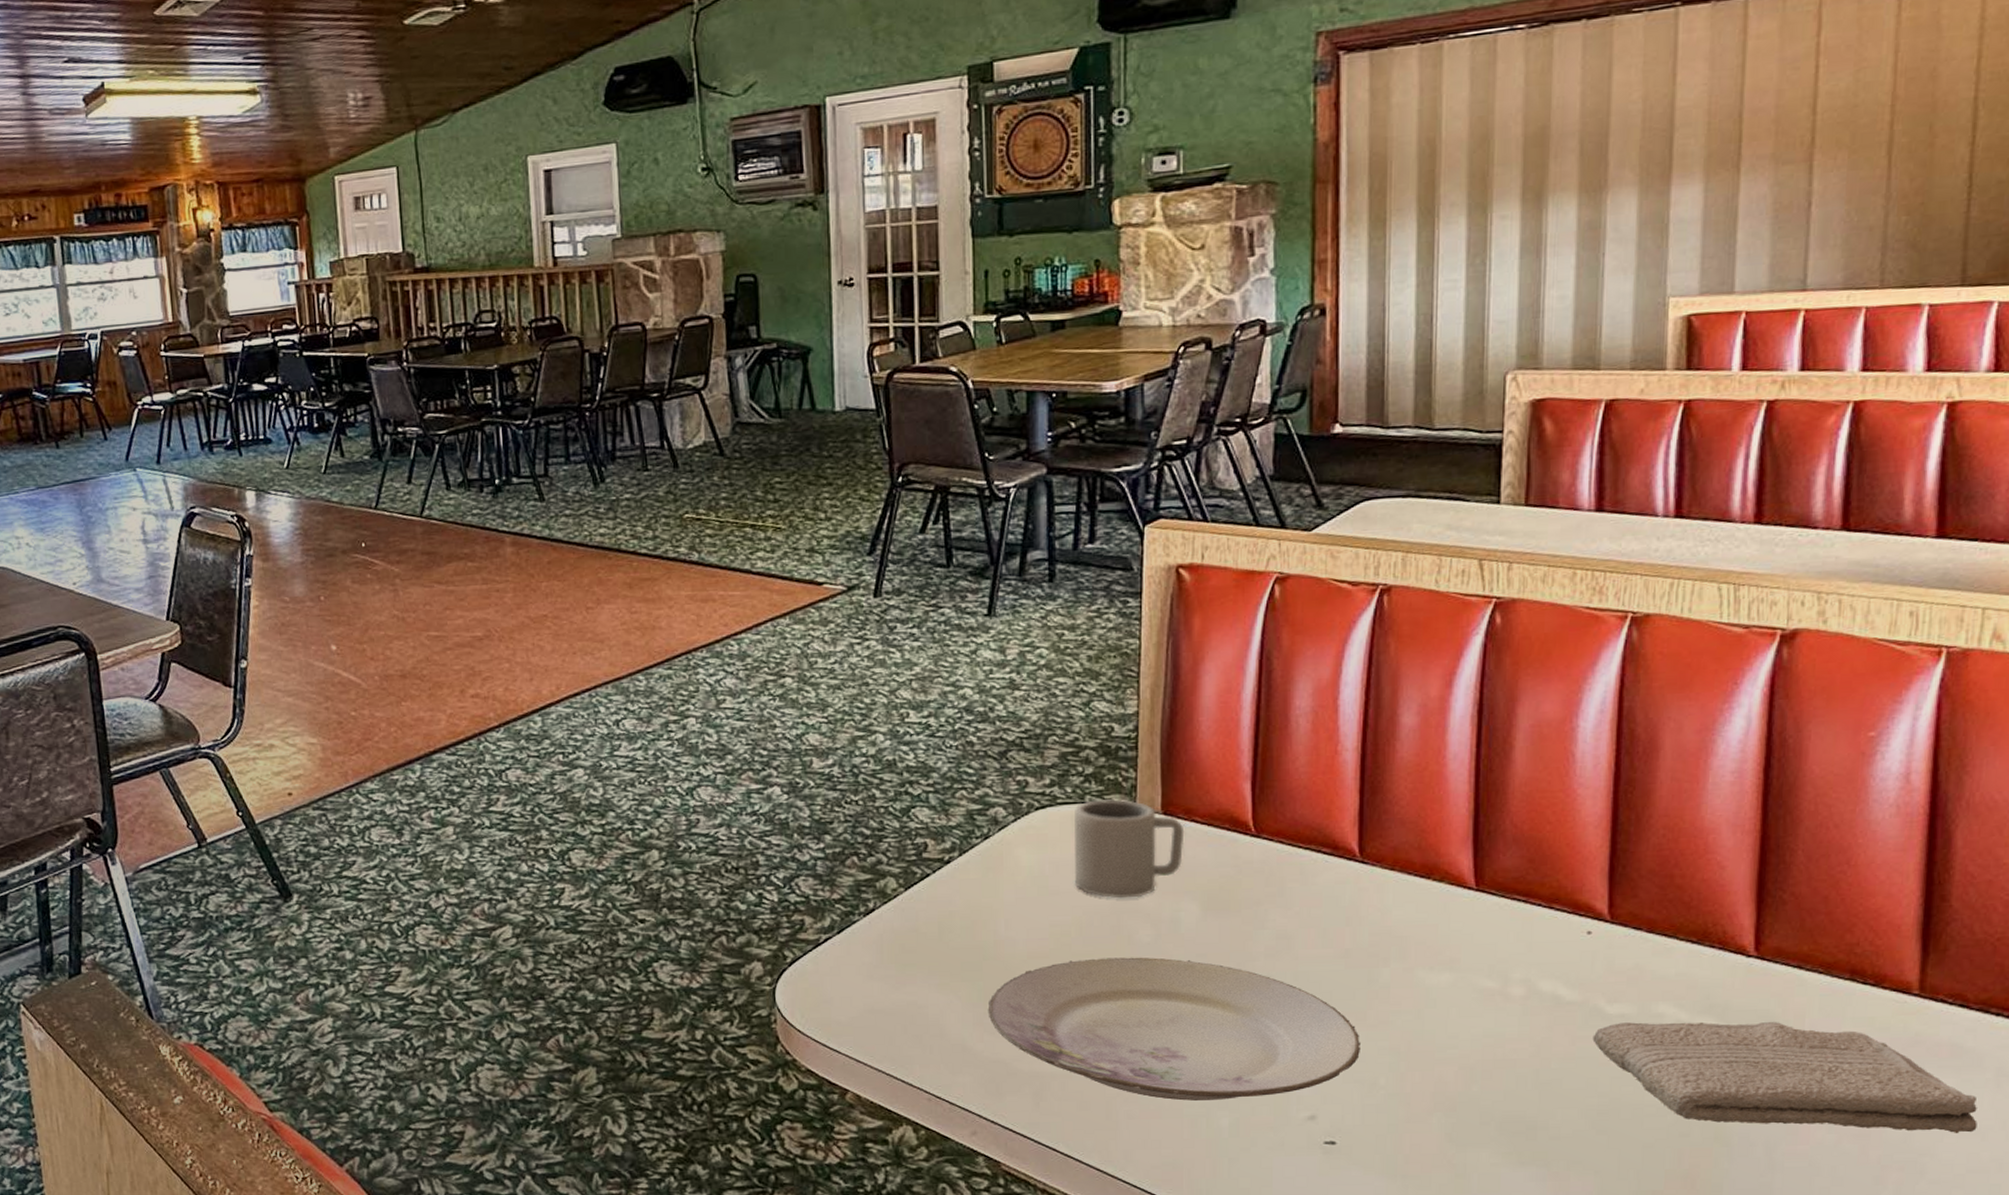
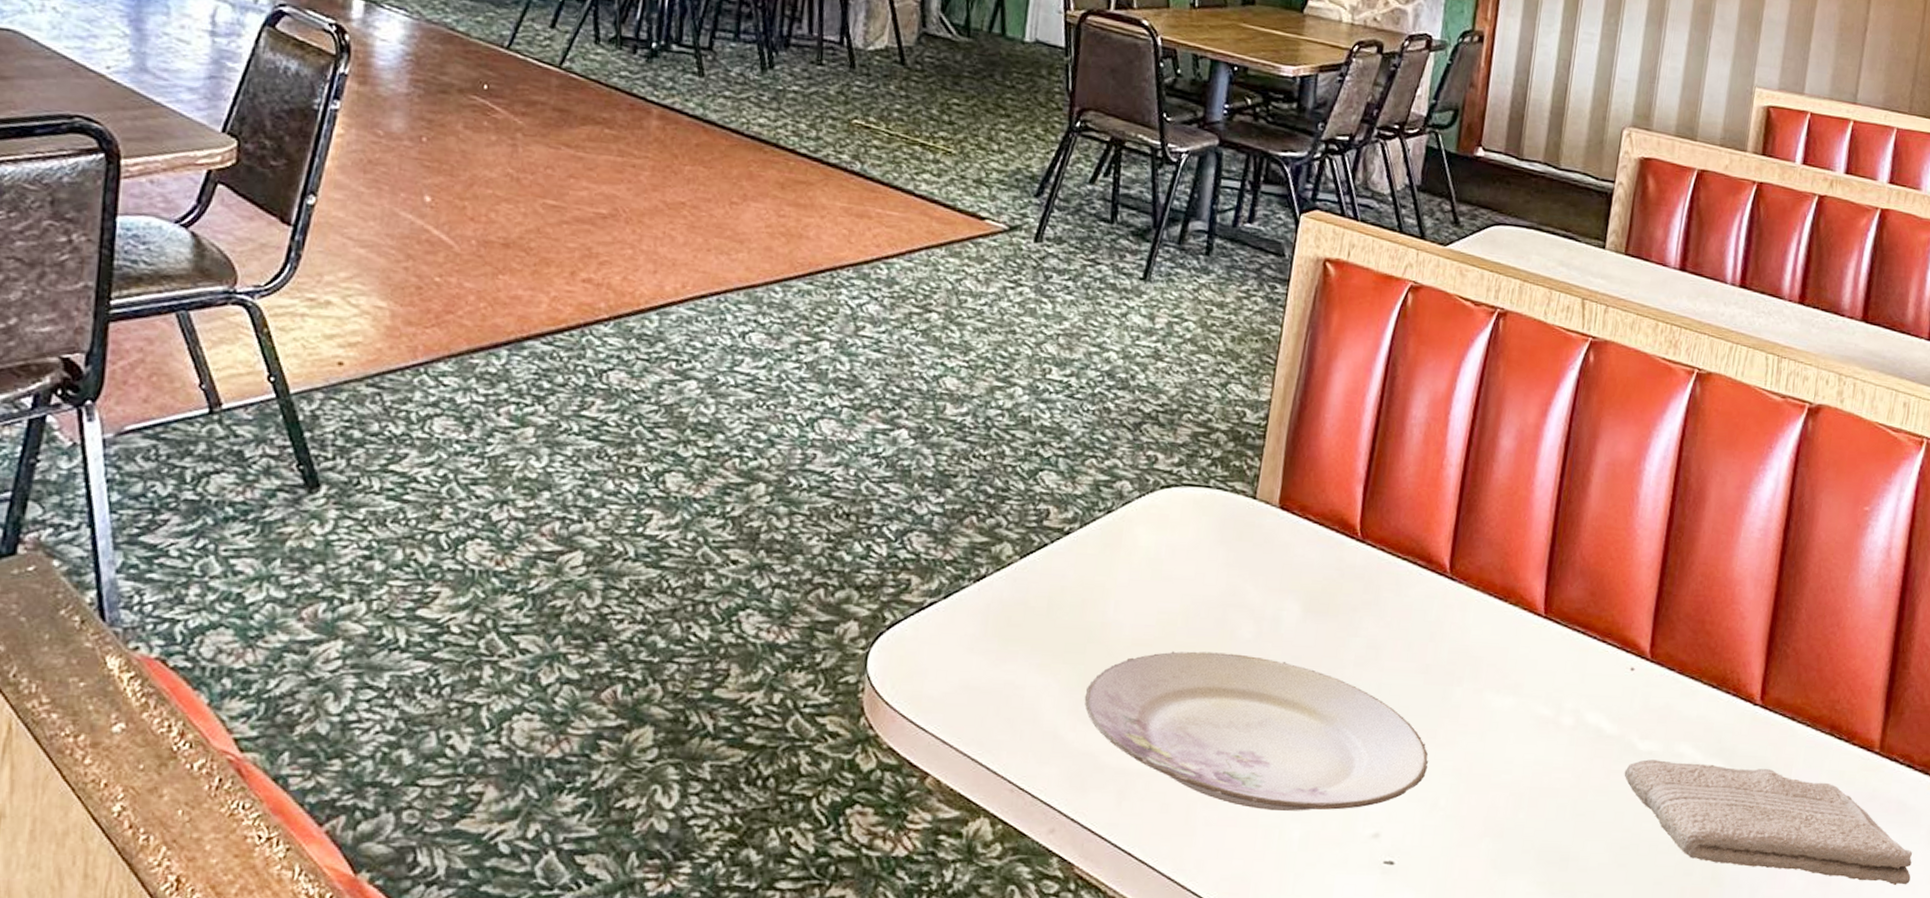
cup: present [1075,799,1185,899] -> none [1188,485,1298,592]

